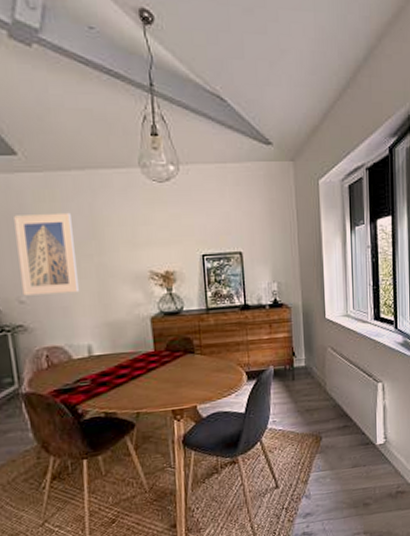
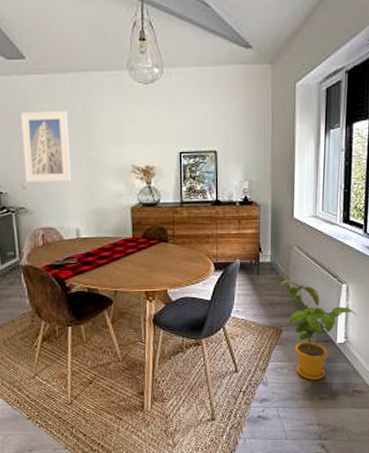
house plant: none [316,383,395,487] -> present [280,280,357,380]

